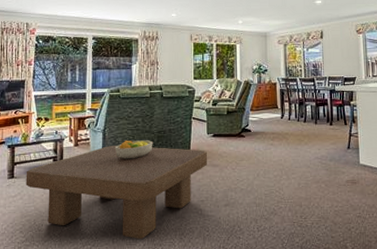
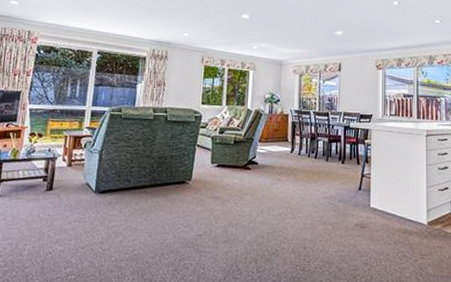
coffee table: present [25,146,208,240] -> none [10,168,210,274]
fruit bowl: present [115,140,153,159] -> none [111,163,153,185]

